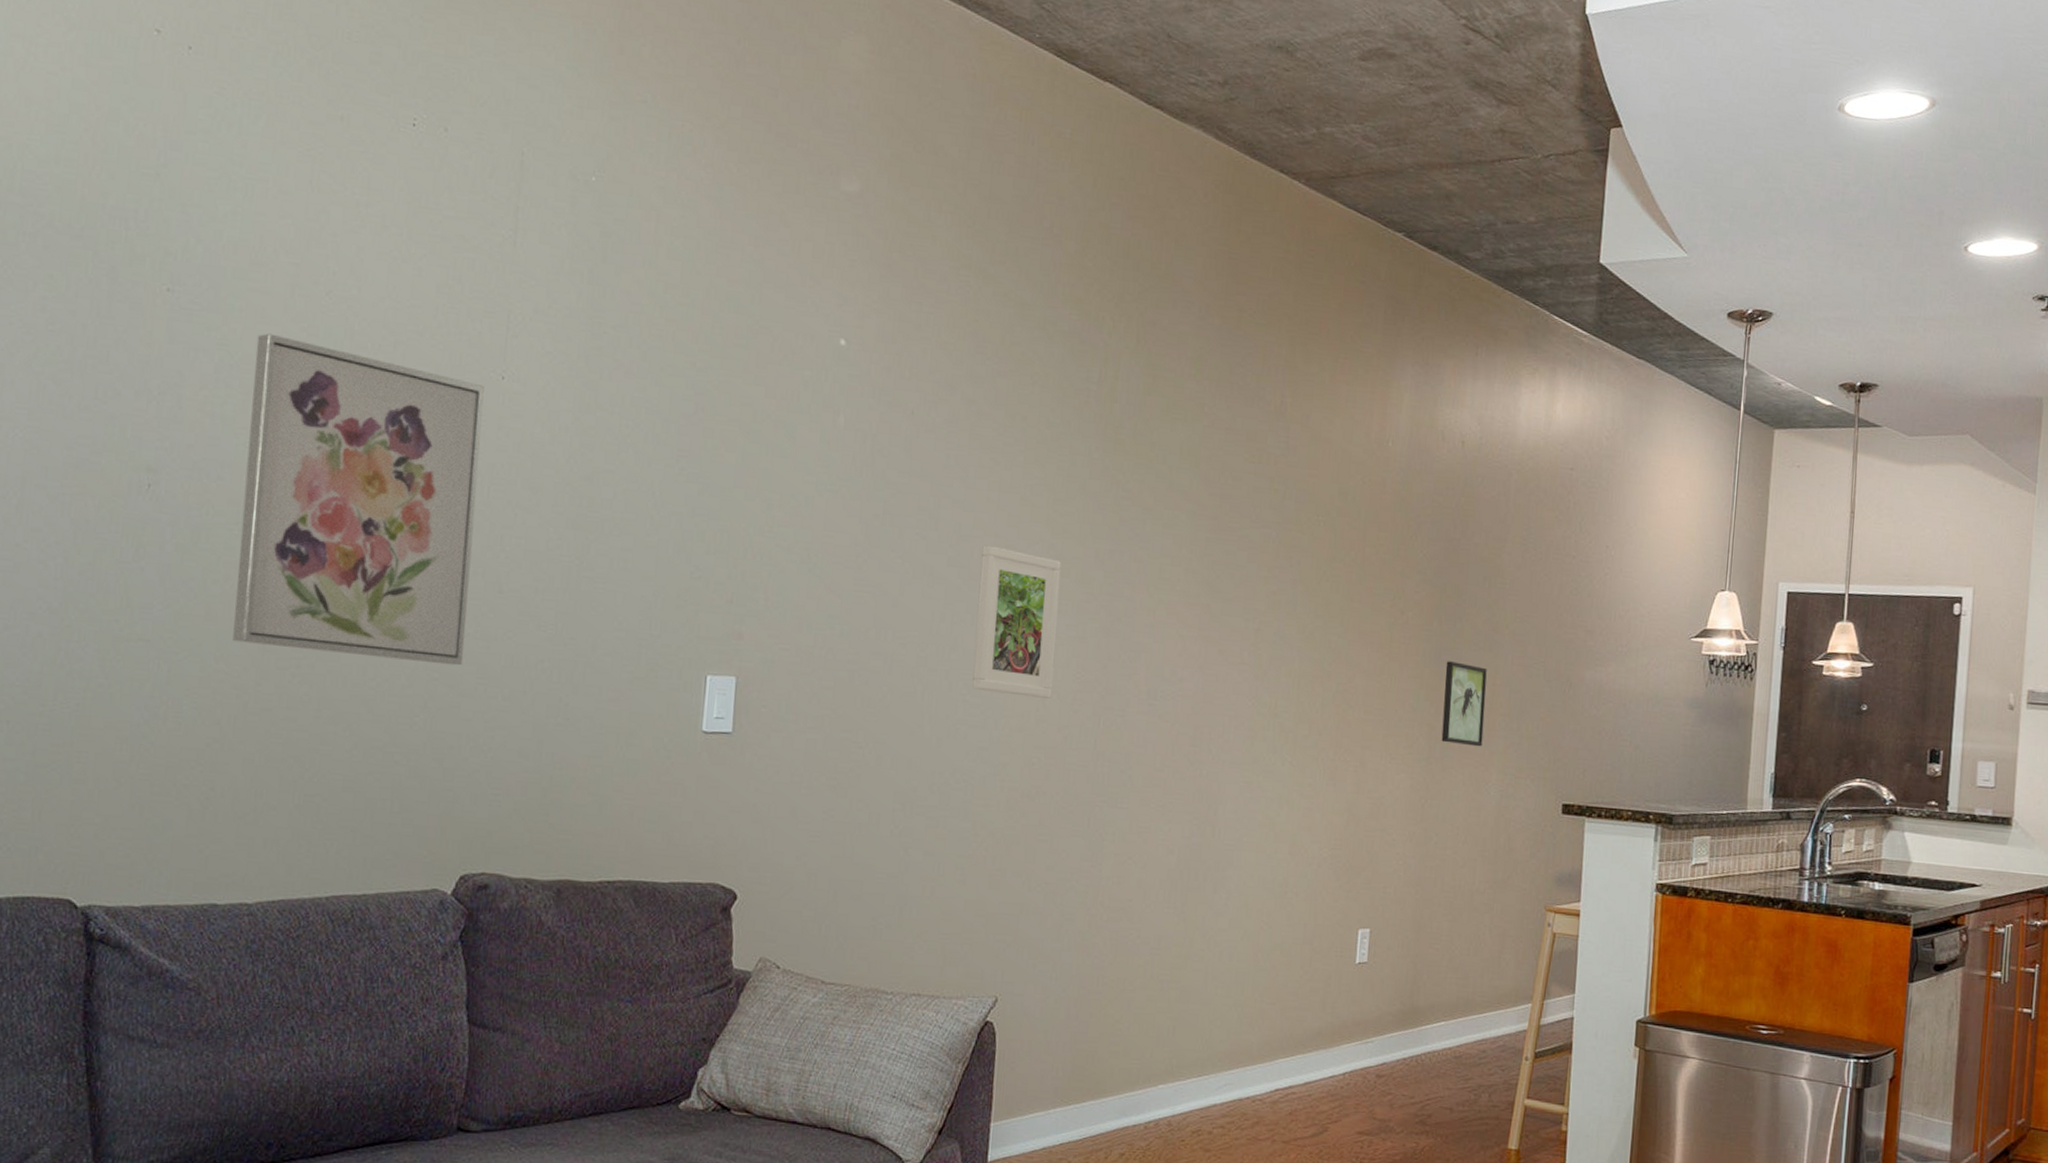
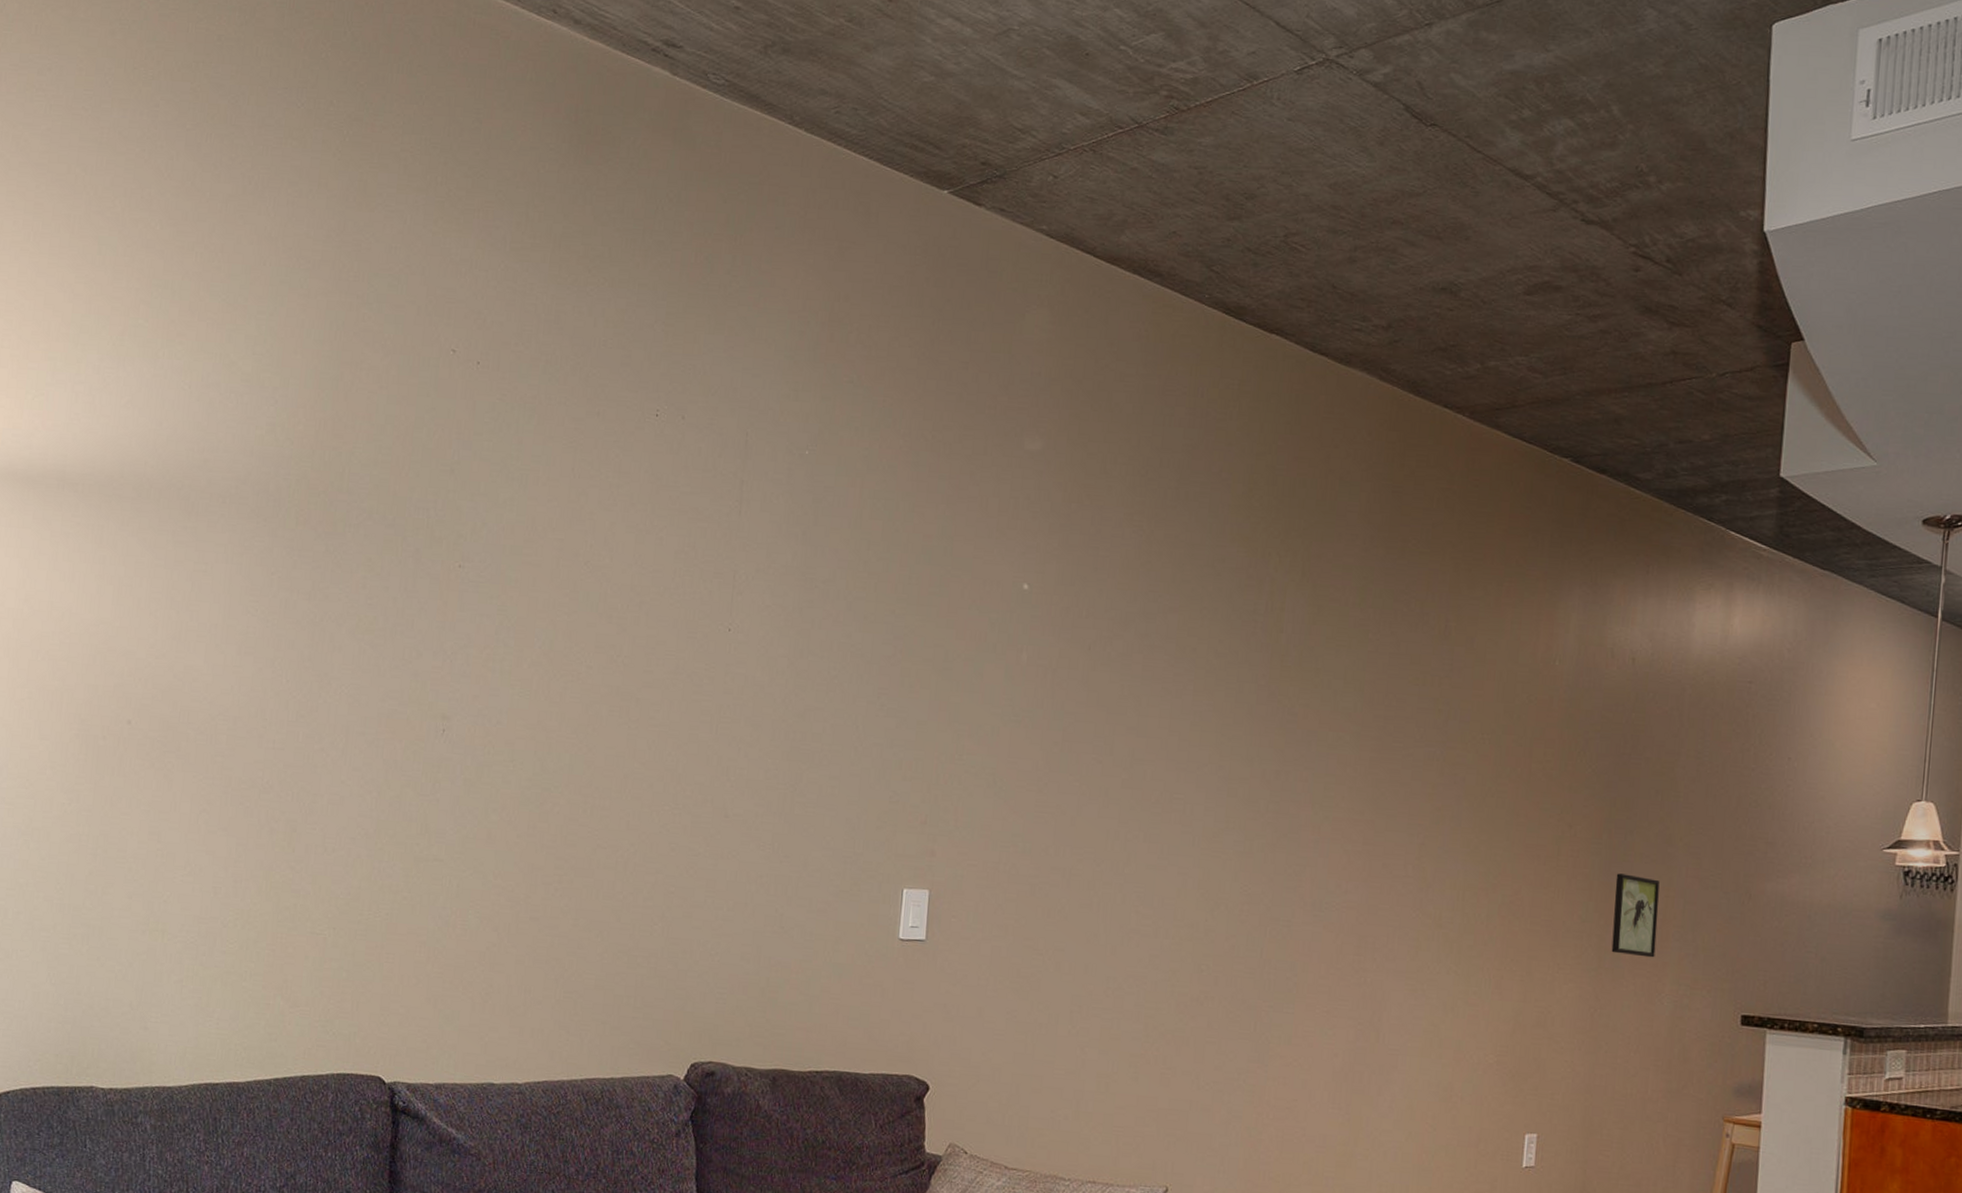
wall art: present [233,333,484,666] -> none [508,599,714,881]
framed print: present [972,545,1061,699] -> none [1144,768,1229,910]

